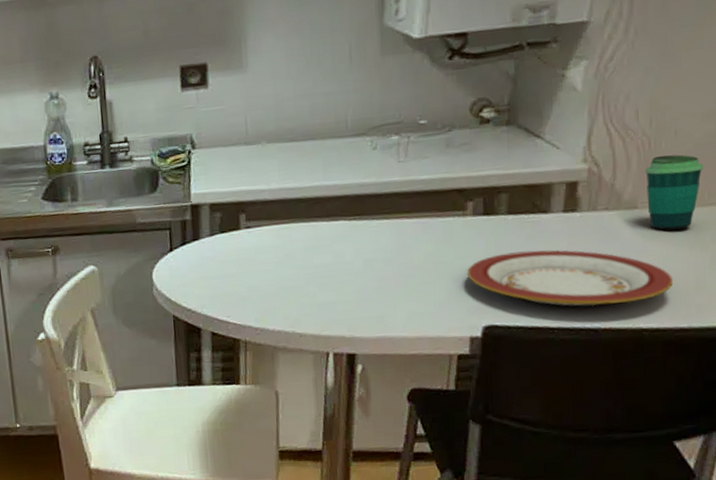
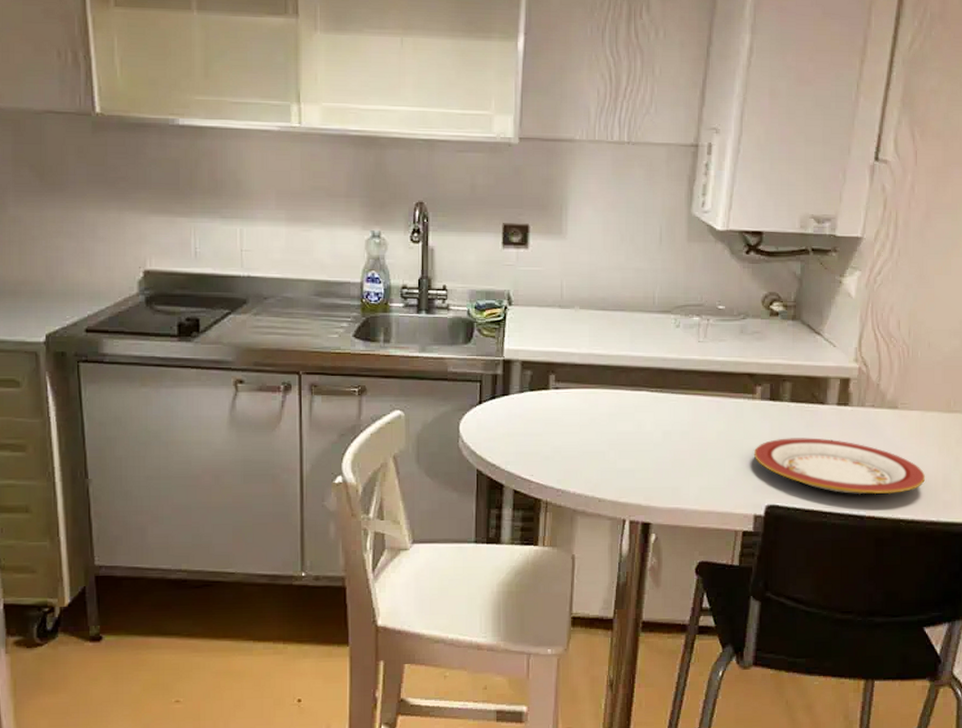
cup: present [645,154,703,231] -> none [904,363,950,432]

